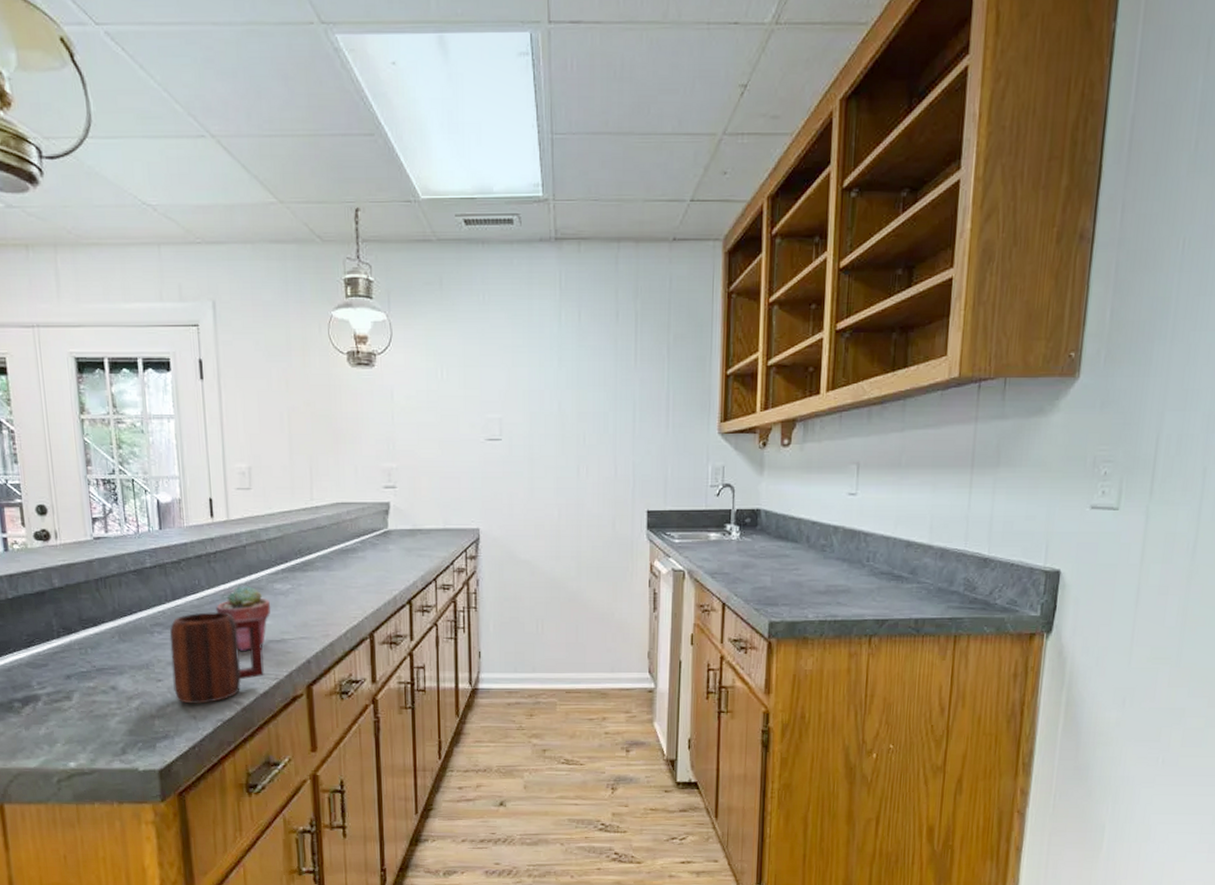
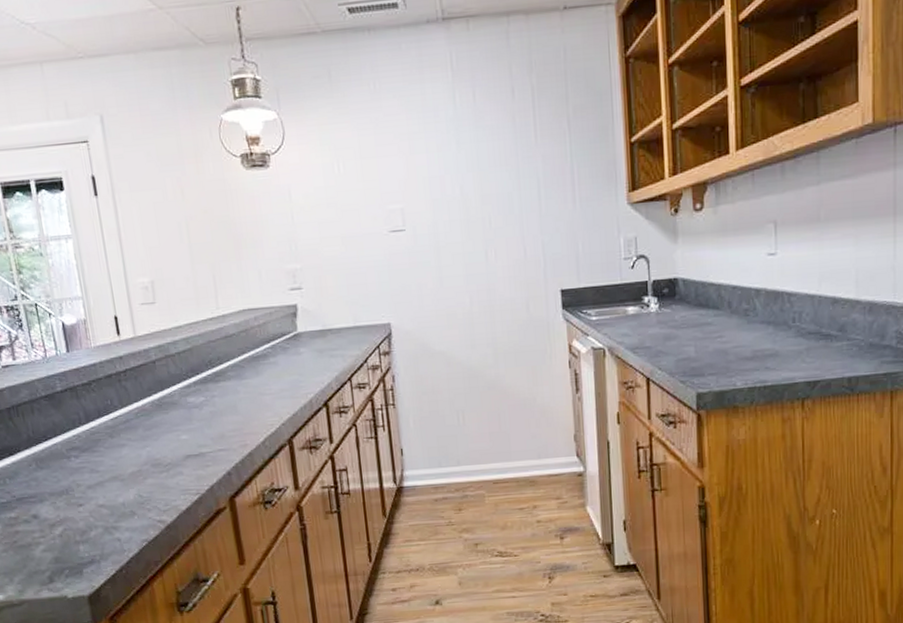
mug: present [169,612,265,704] -> none [86,430,186,526]
potted succulent: present [215,585,271,651] -> none [130,401,187,468]

